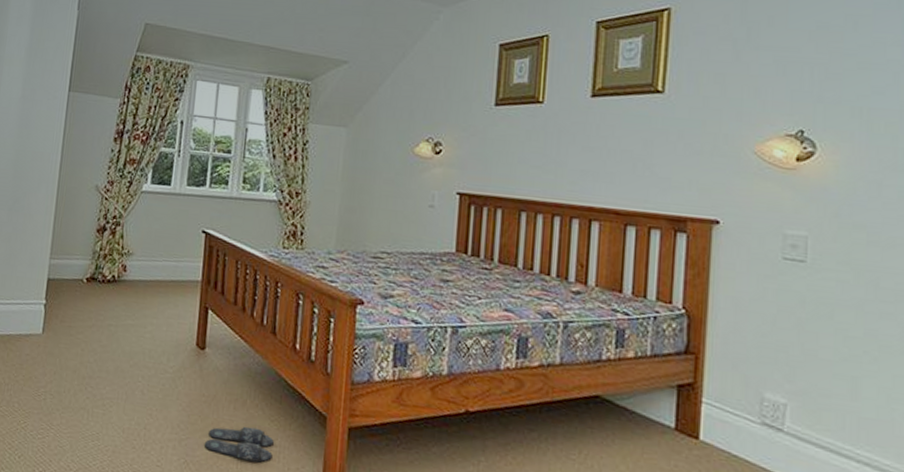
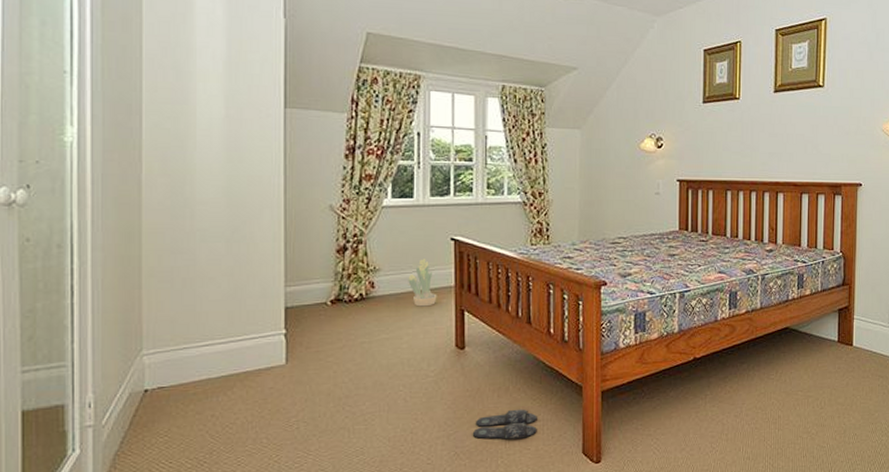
potted flower: none [157,248,184,299] -> present [408,259,437,307]

